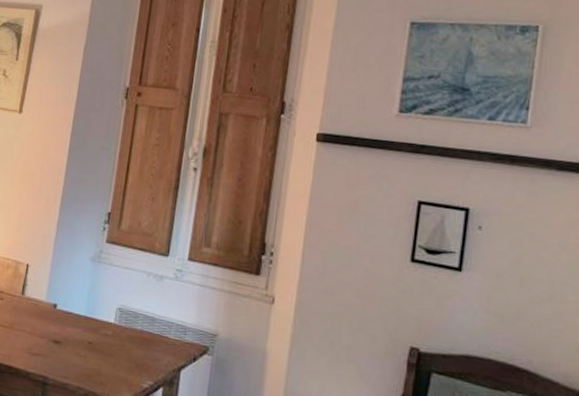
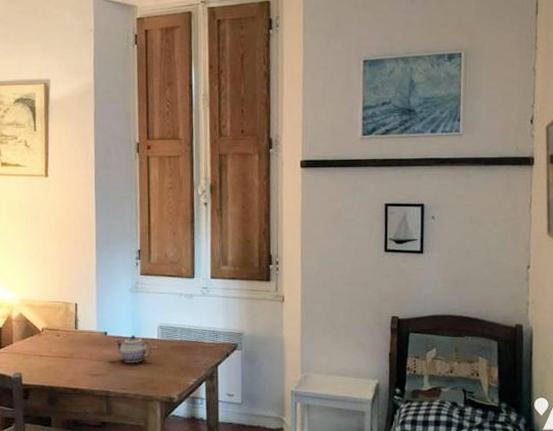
teapot: none [63,313,108,348] -> present [114,335,154,363]

